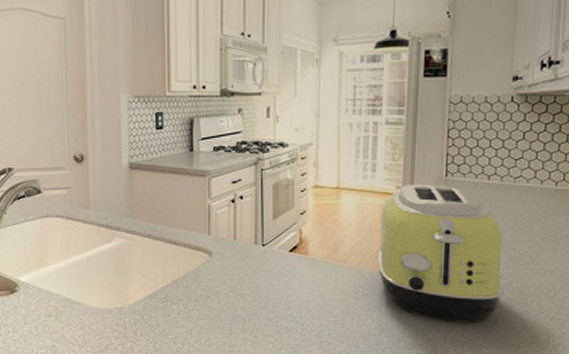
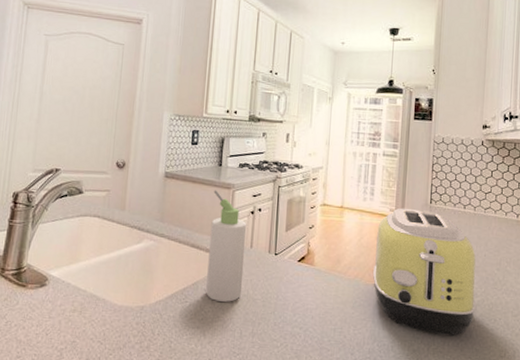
bottle: none [186,179,228,299] -> present [206,190,247,302]

